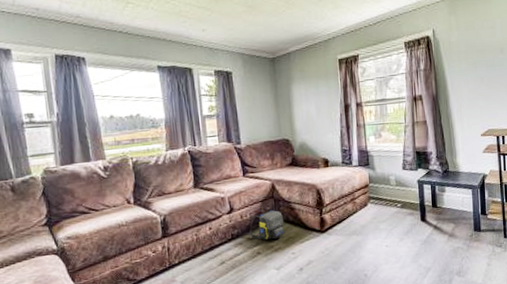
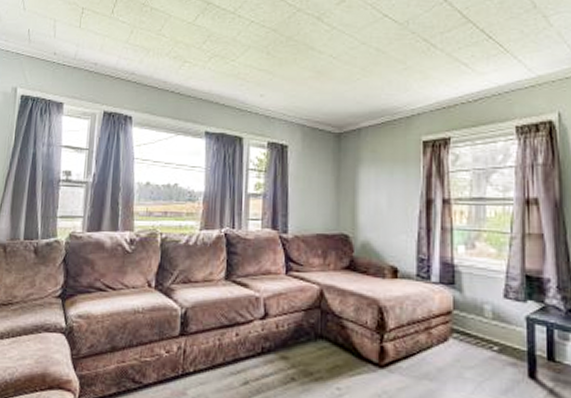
shoulder bag: present [249,210,284,241] -> none [285,323,330,365]

